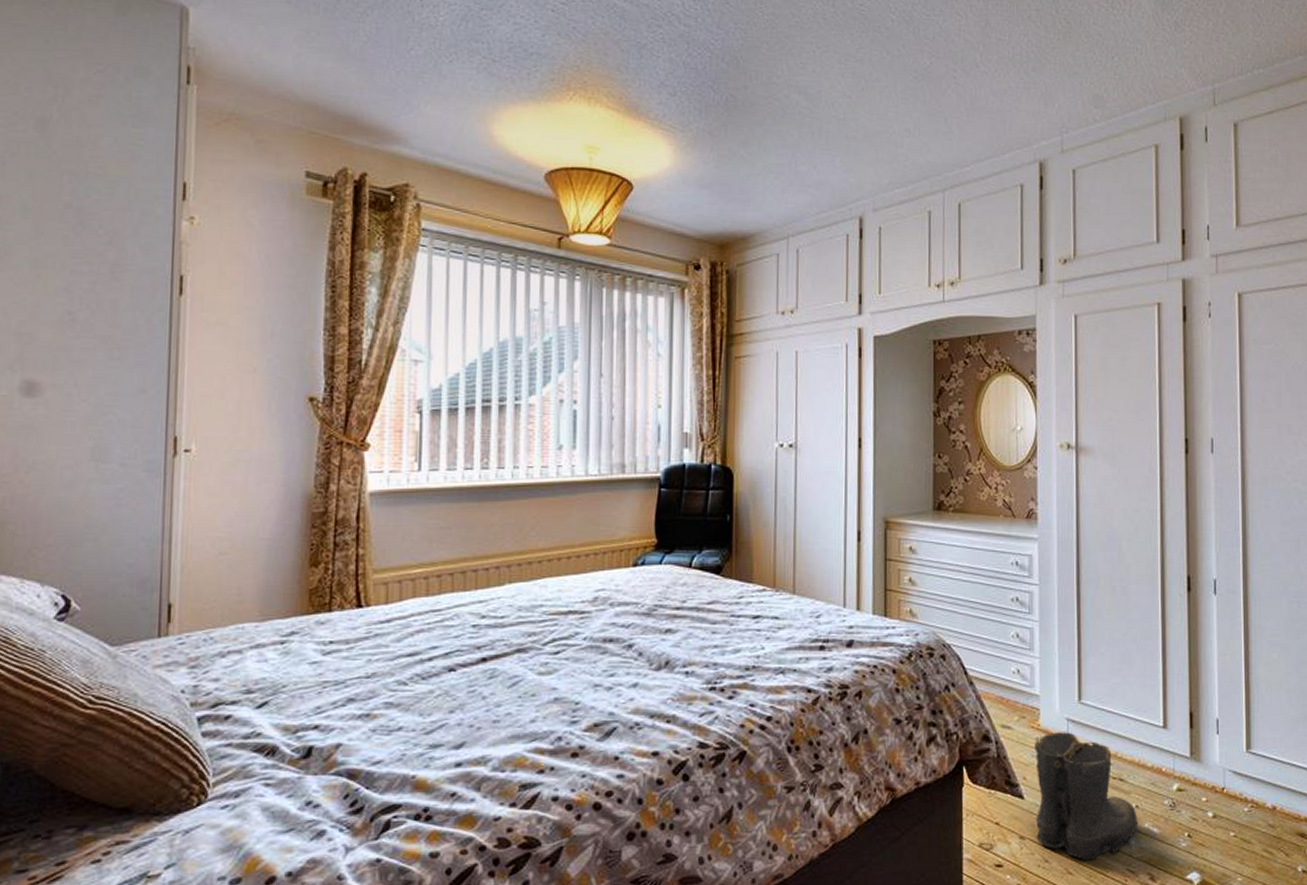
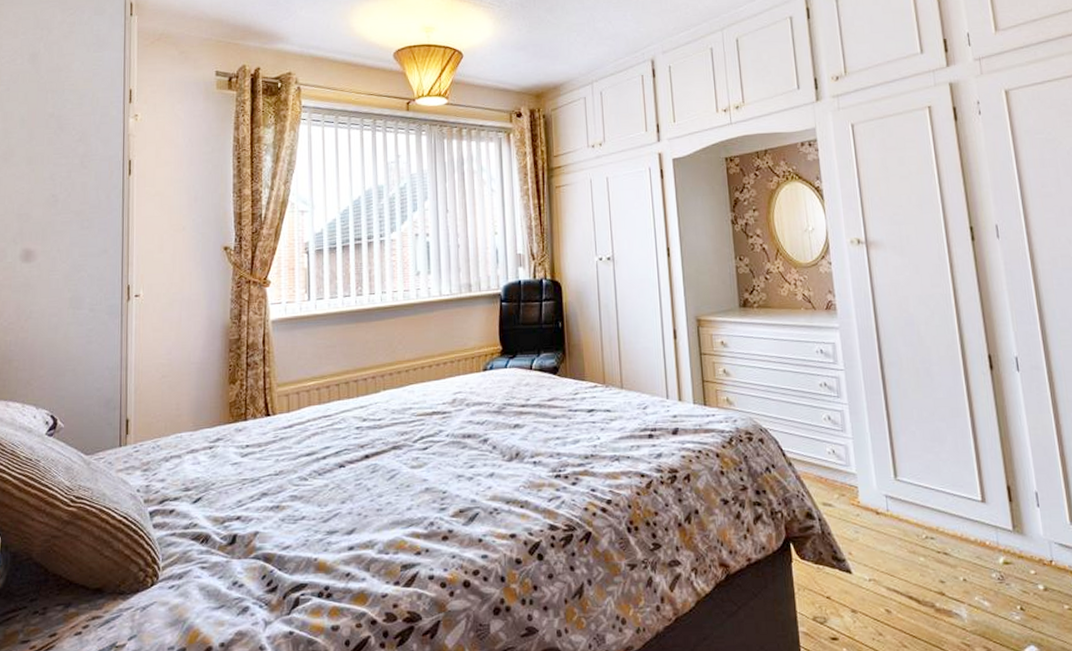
boots: present [1033,731,1139,861] -> none [856,507,969,634]

